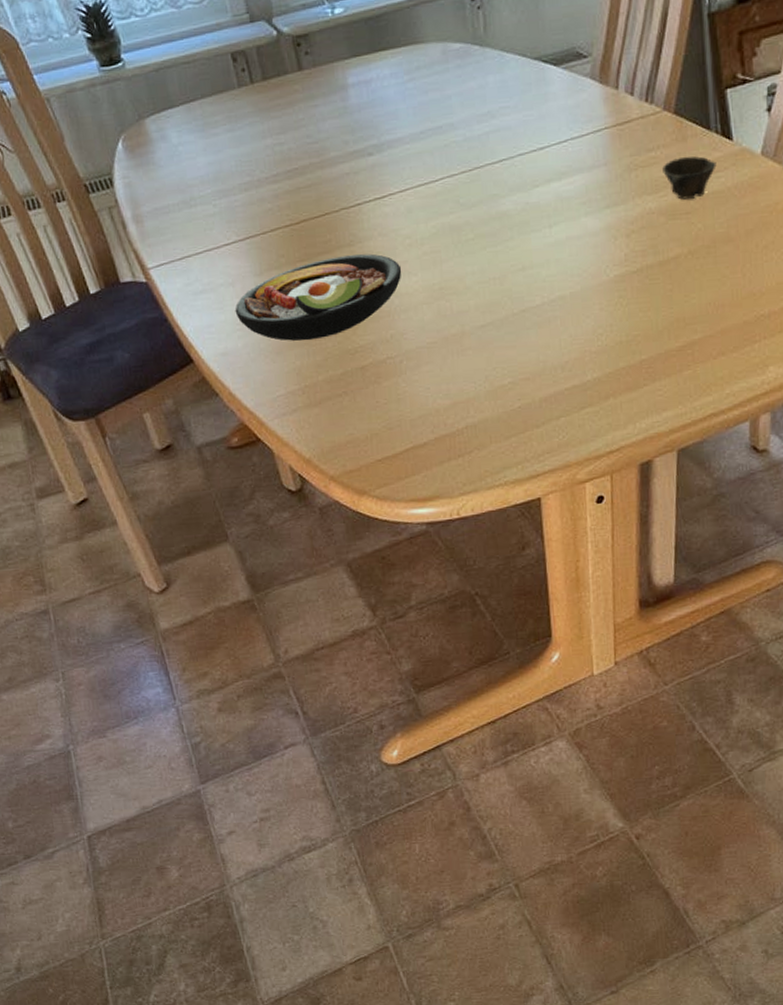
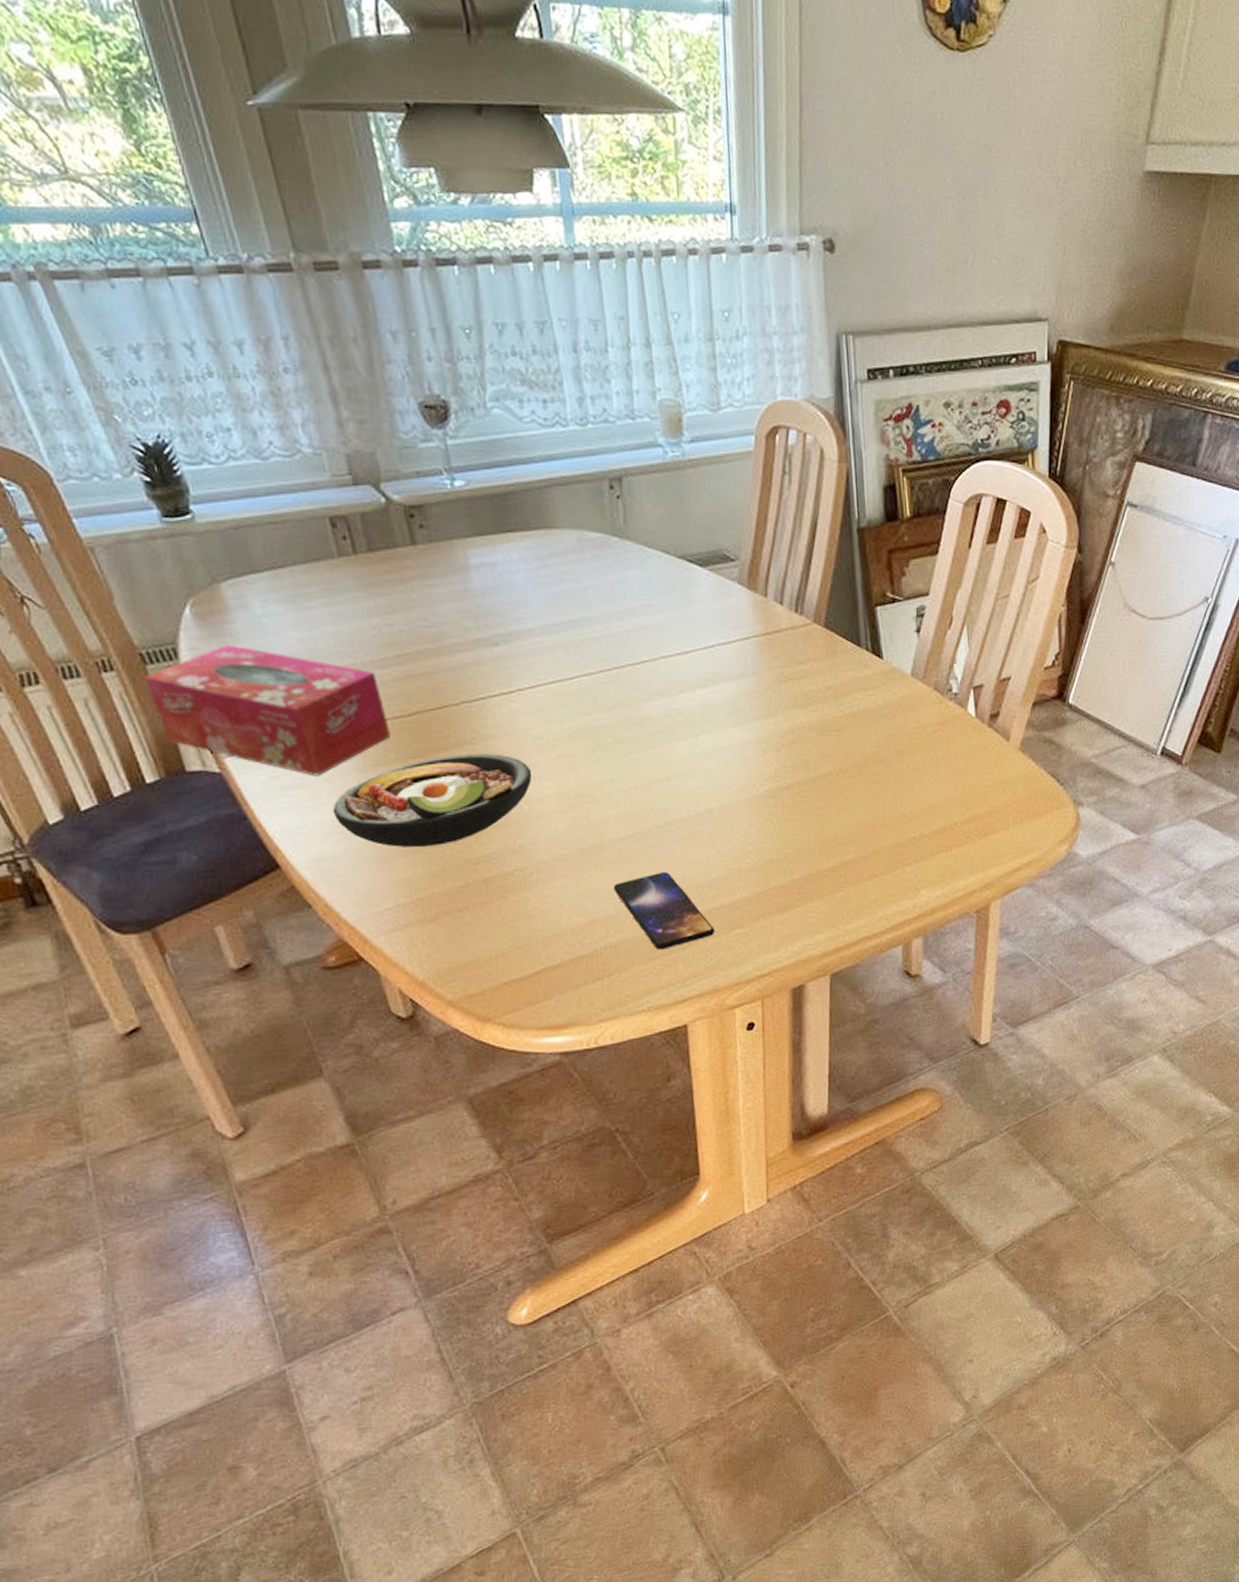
tissue box: none [88,171,282,282] -> present [144,644,391,777]
smartphone: none [473,356,567,429] -> present [613,872,716,950]
cup: present [662,156,717,200] -> none [813,671,867,716]

